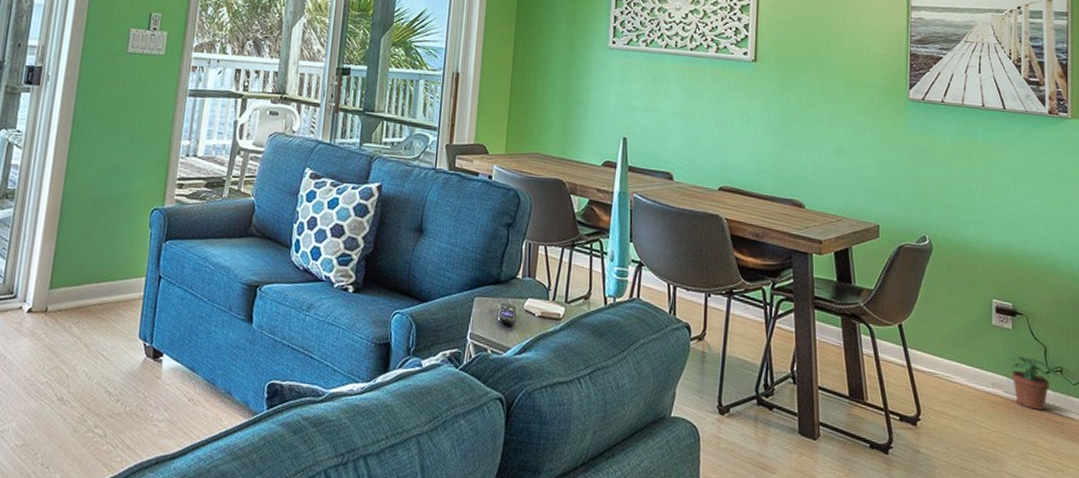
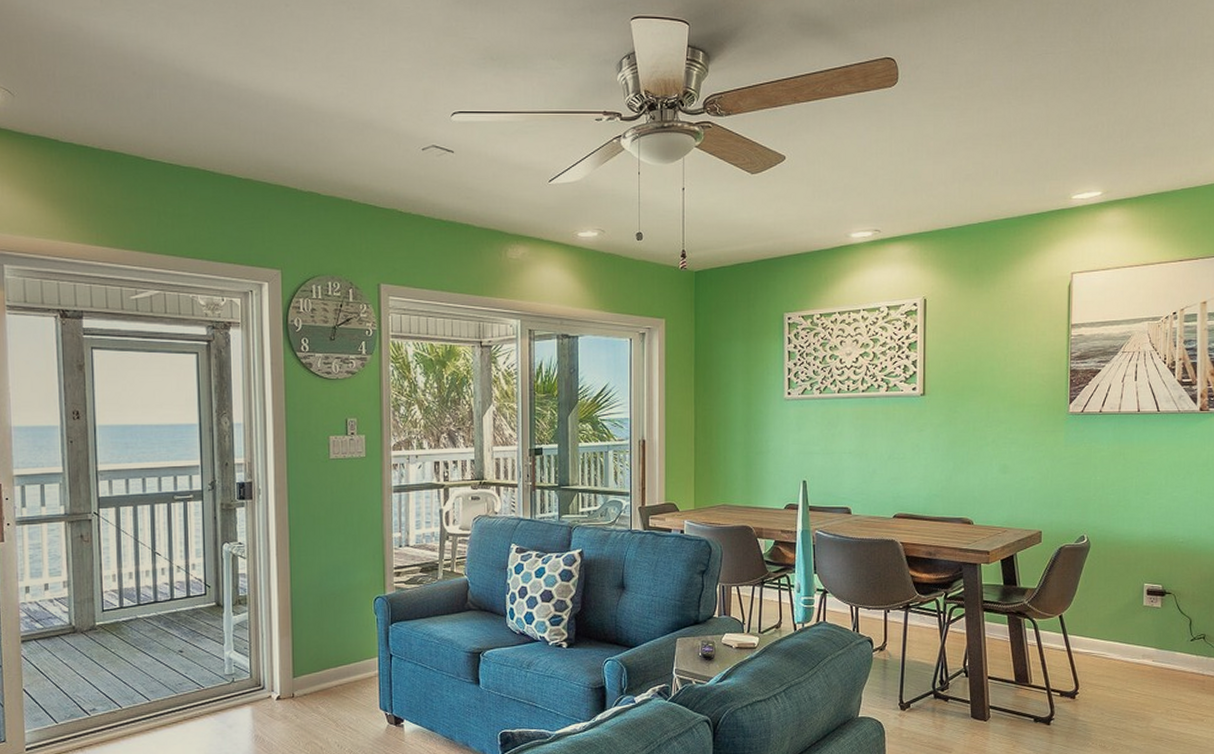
potted plant: present [1004,355,1058,411] -> none [1153,629,1201,673]

